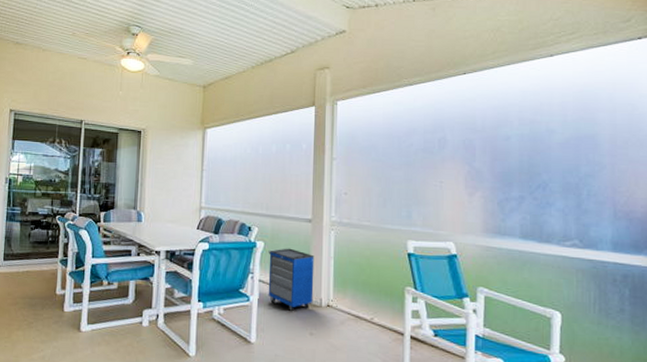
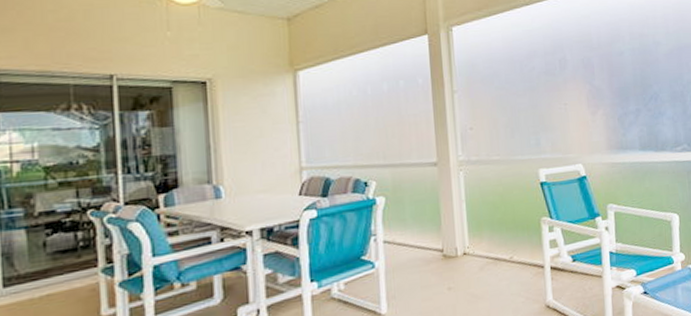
cabinet: present [268,248,315,312] -> none [391,198,448,270]

